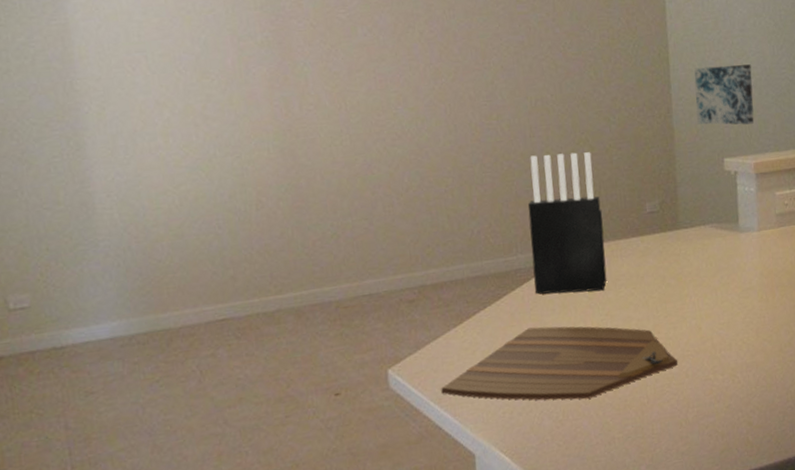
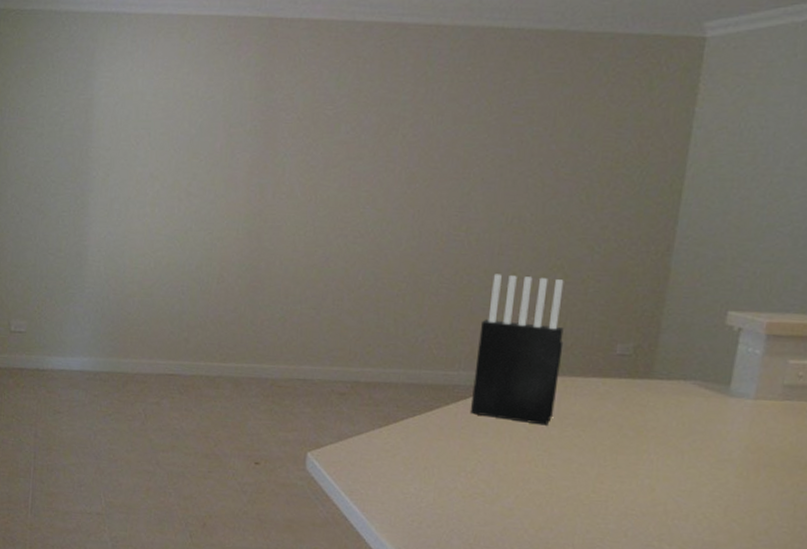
cutting board: present [441,326,679,401] -> none [354,445,619,531]
wall art: present [694,64,754,125] -> none [703,205,791,278]

